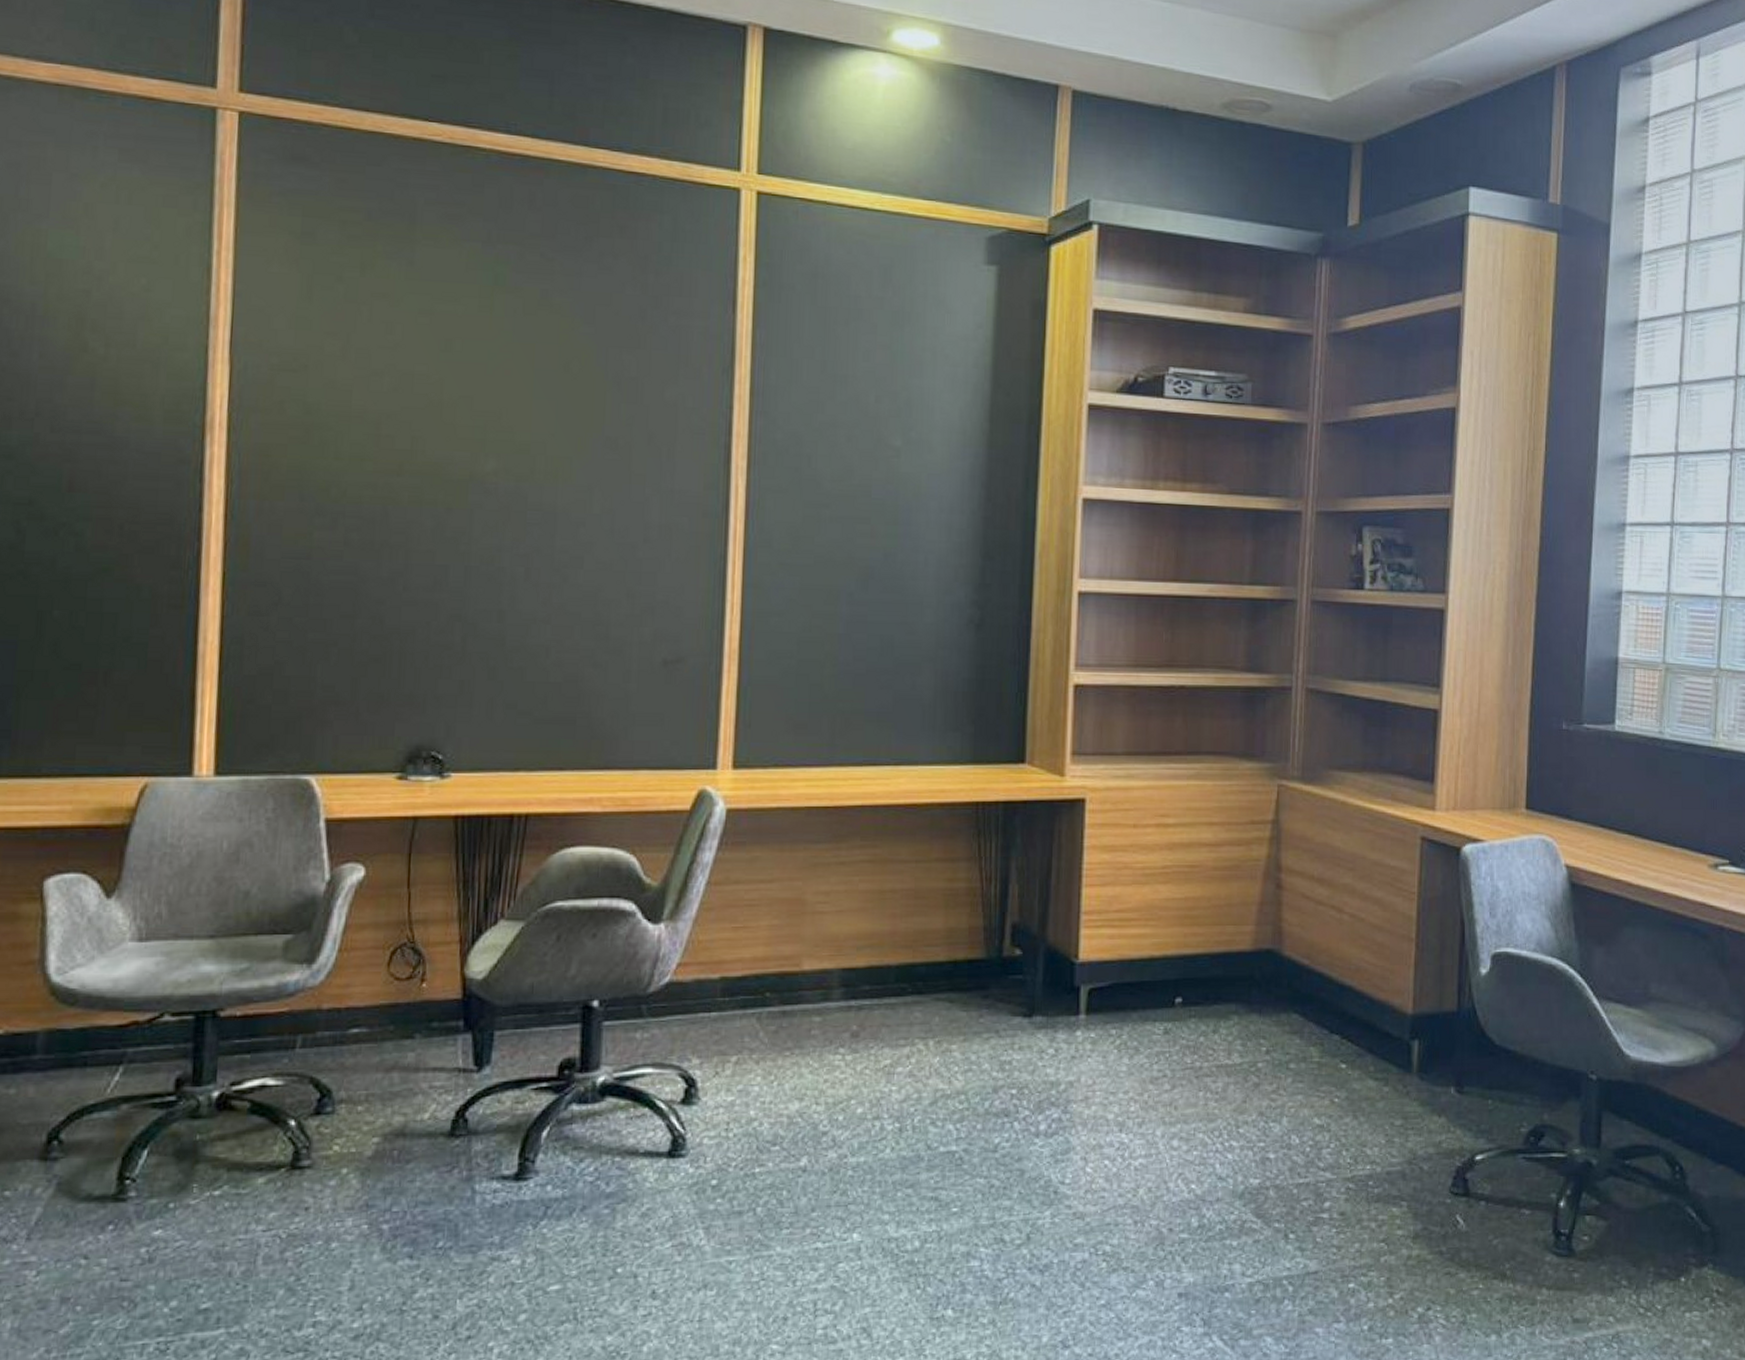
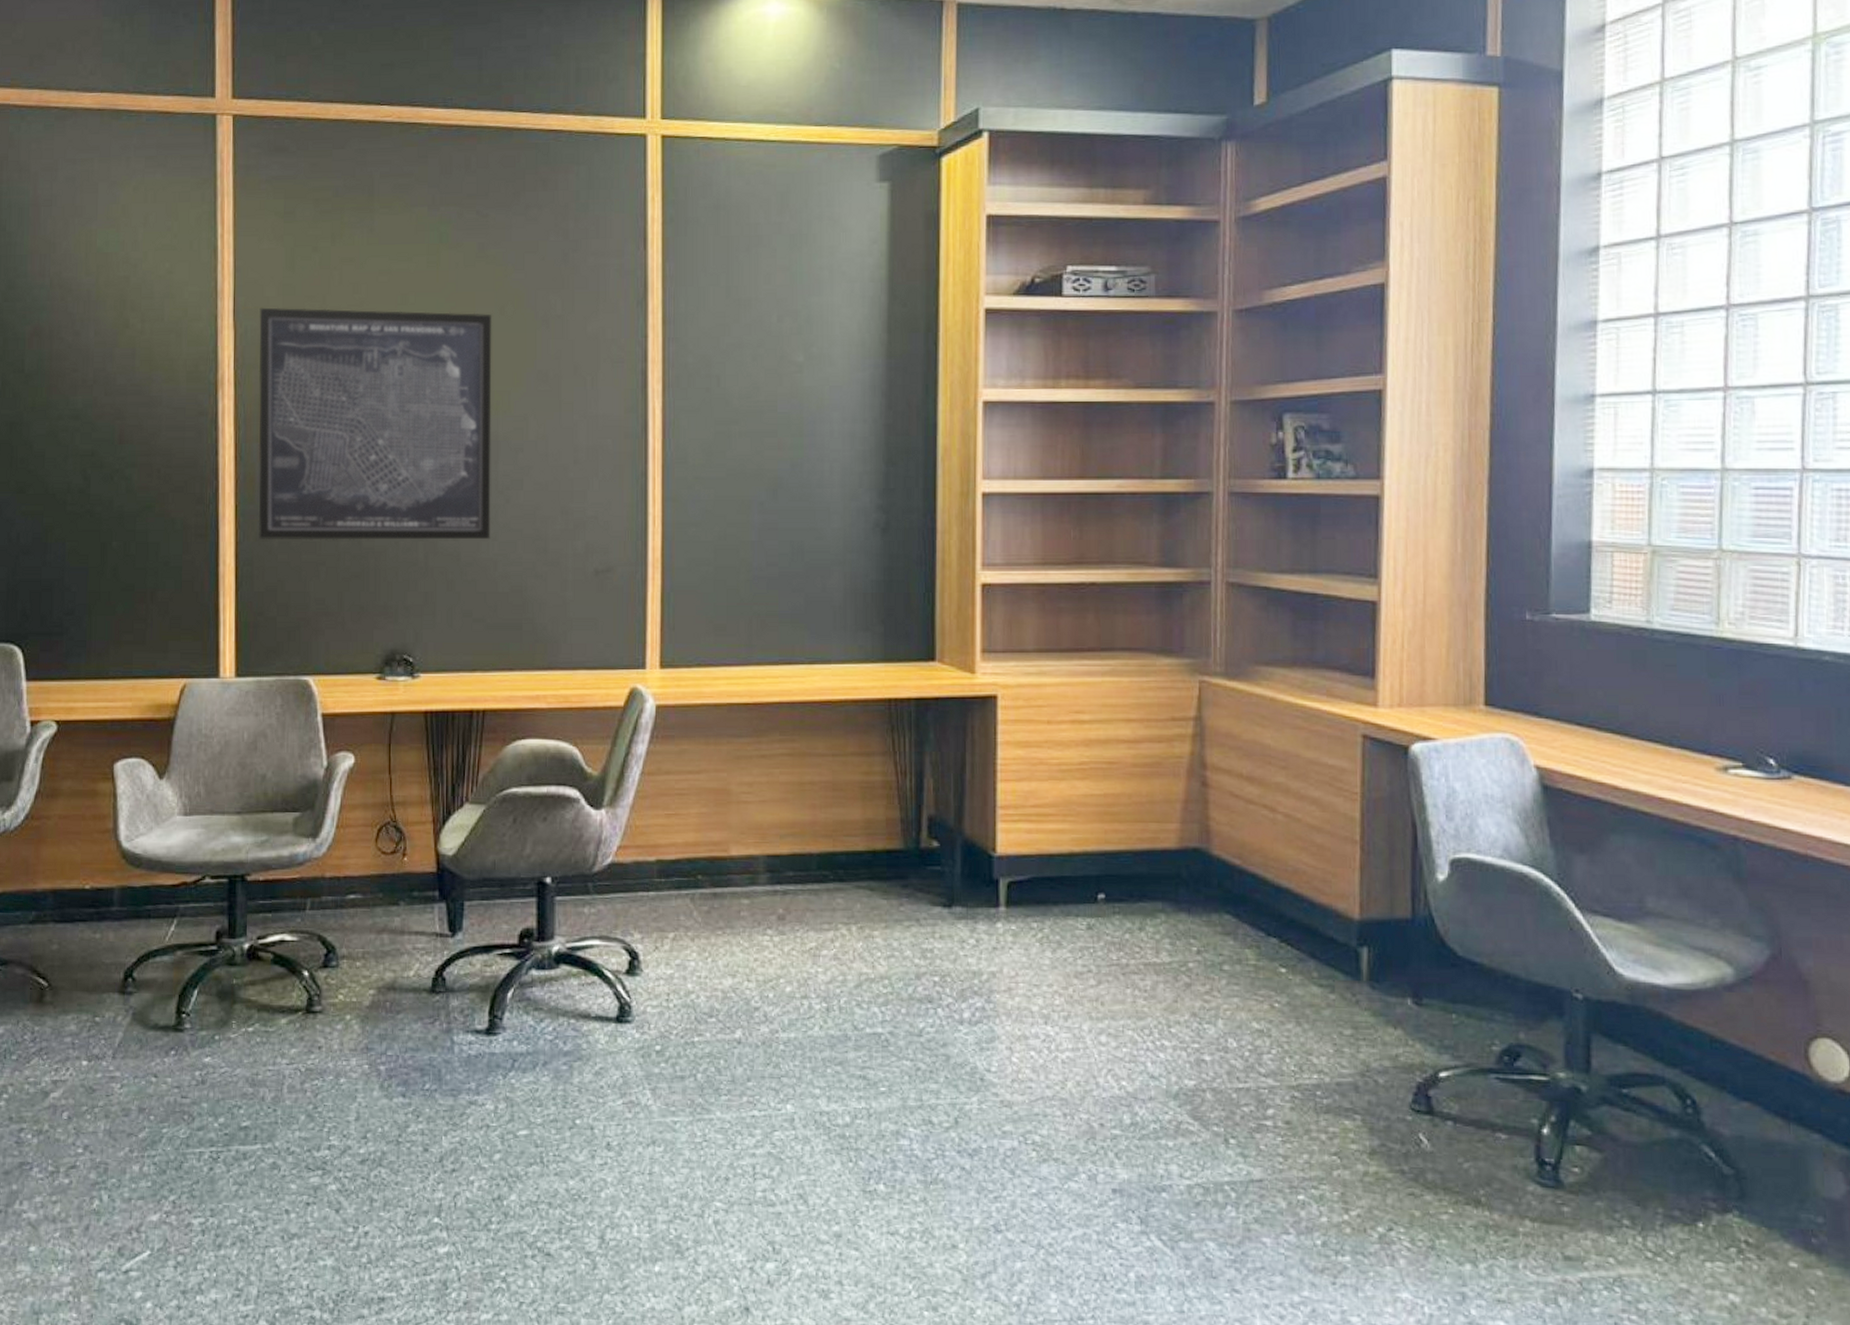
wall art: none [252,341,555,623] -> present [258,307,492,540]

